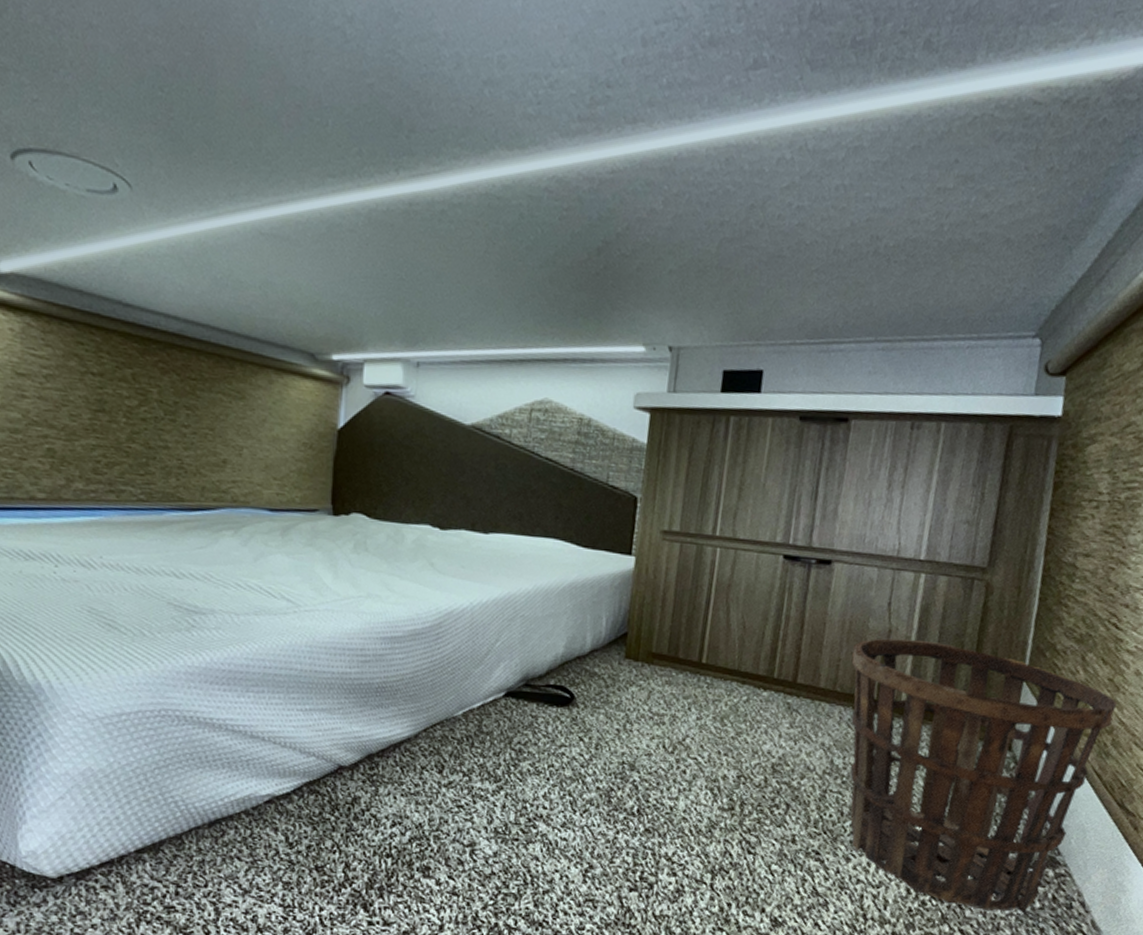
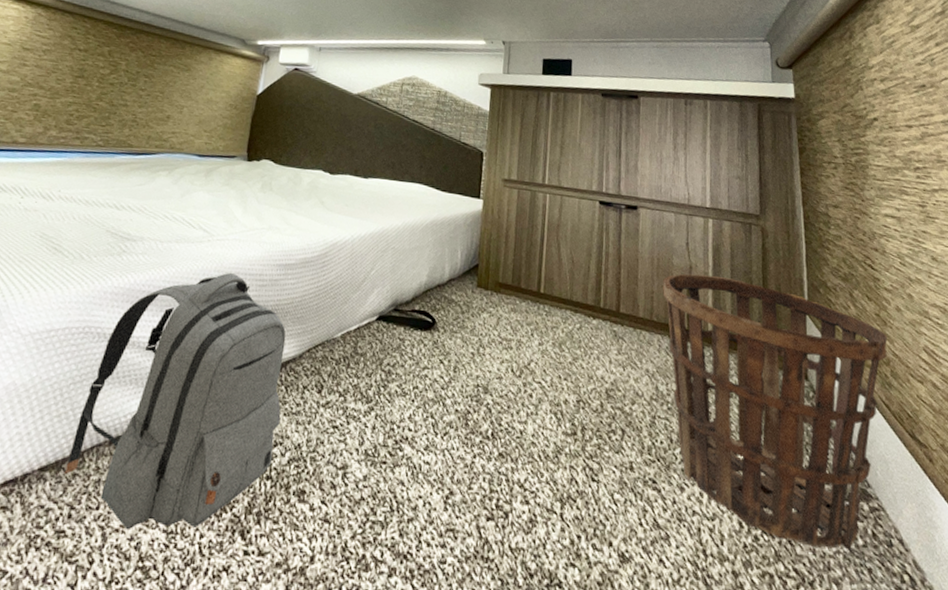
backpack: none [163,647,398,905] -> present [63,272,286,531]

